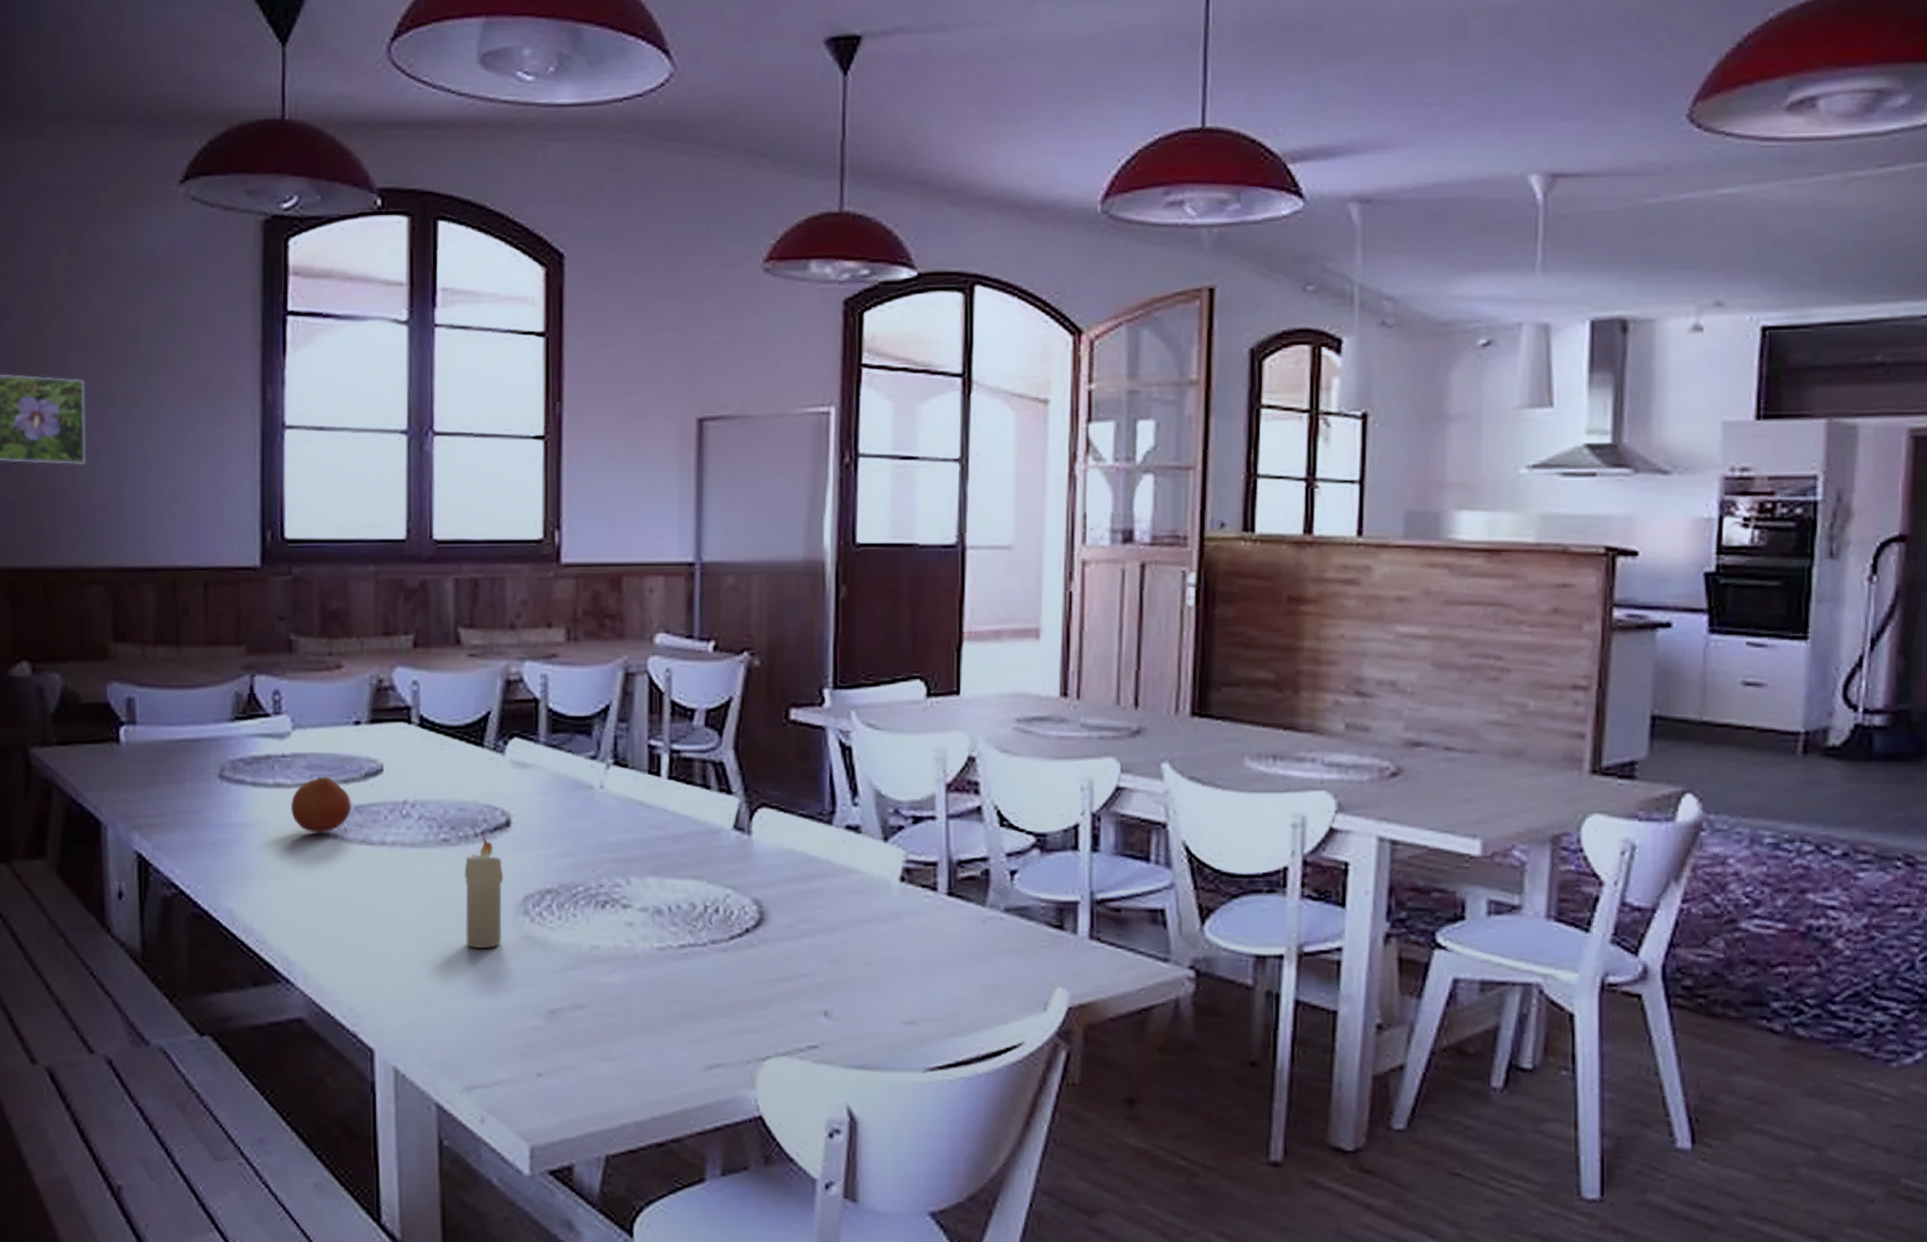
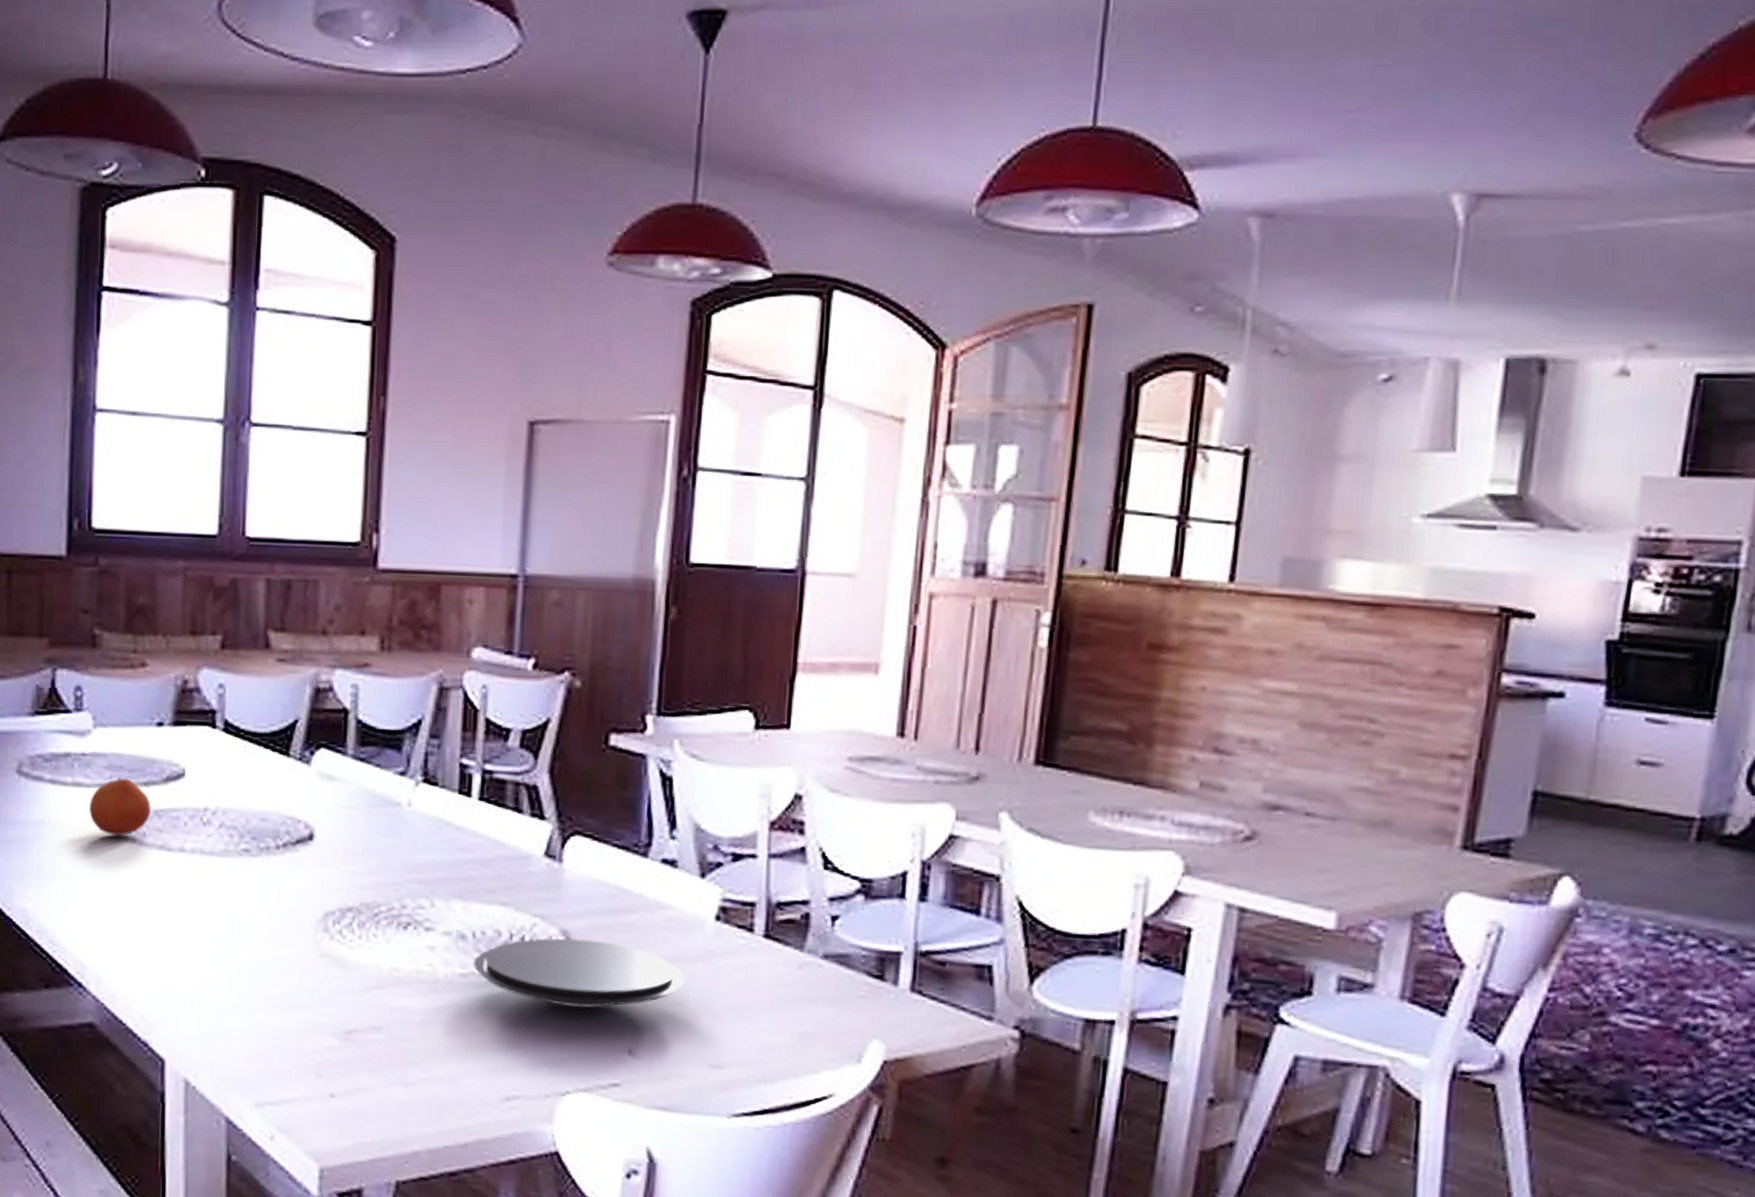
candle: present [464,835,503,948] -> none [263,848,304,964]
plate: none [670,907,875,974] -> present [473,938,686,1008]

